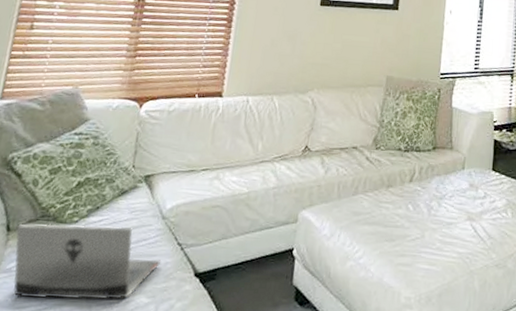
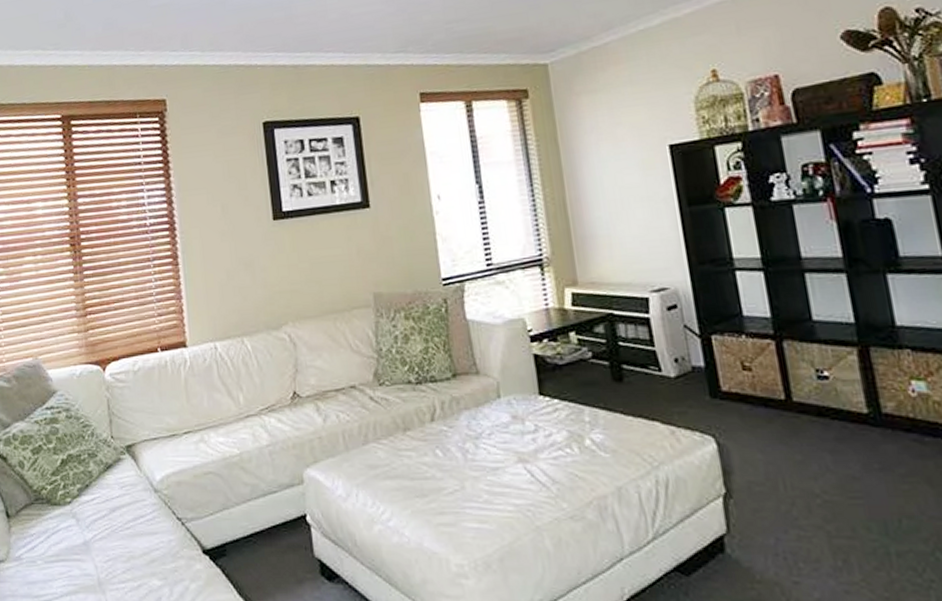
laptop computer: present [13,224,162,300] -> none [16,503,165,586]

